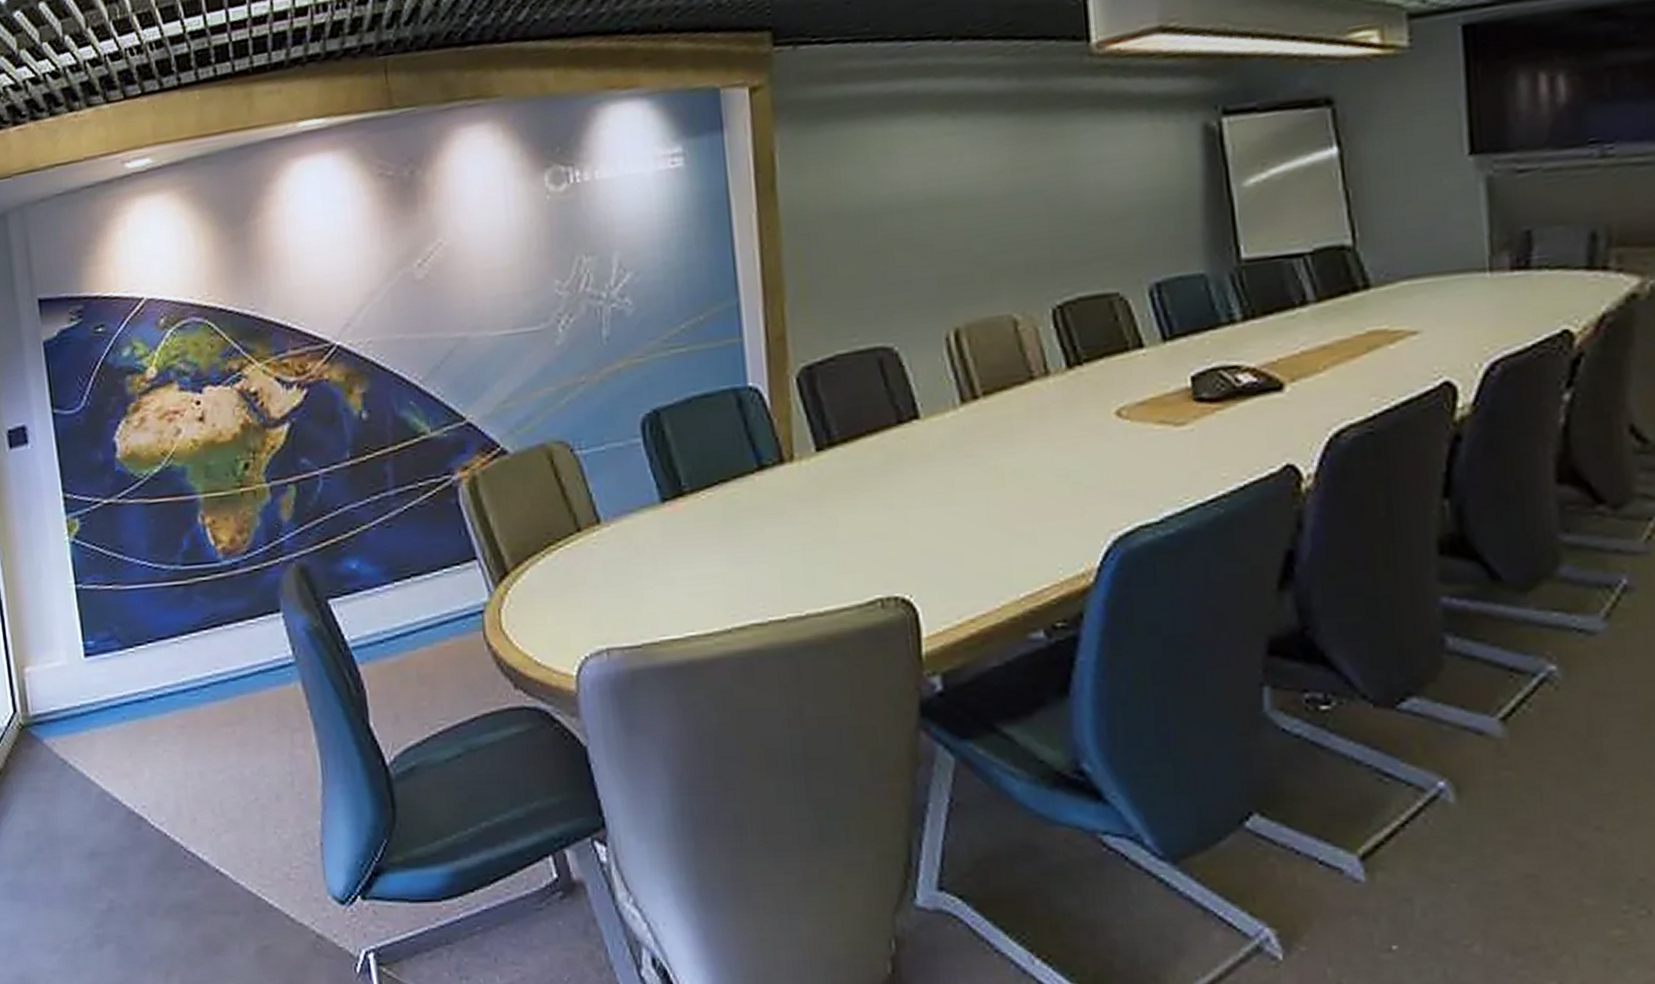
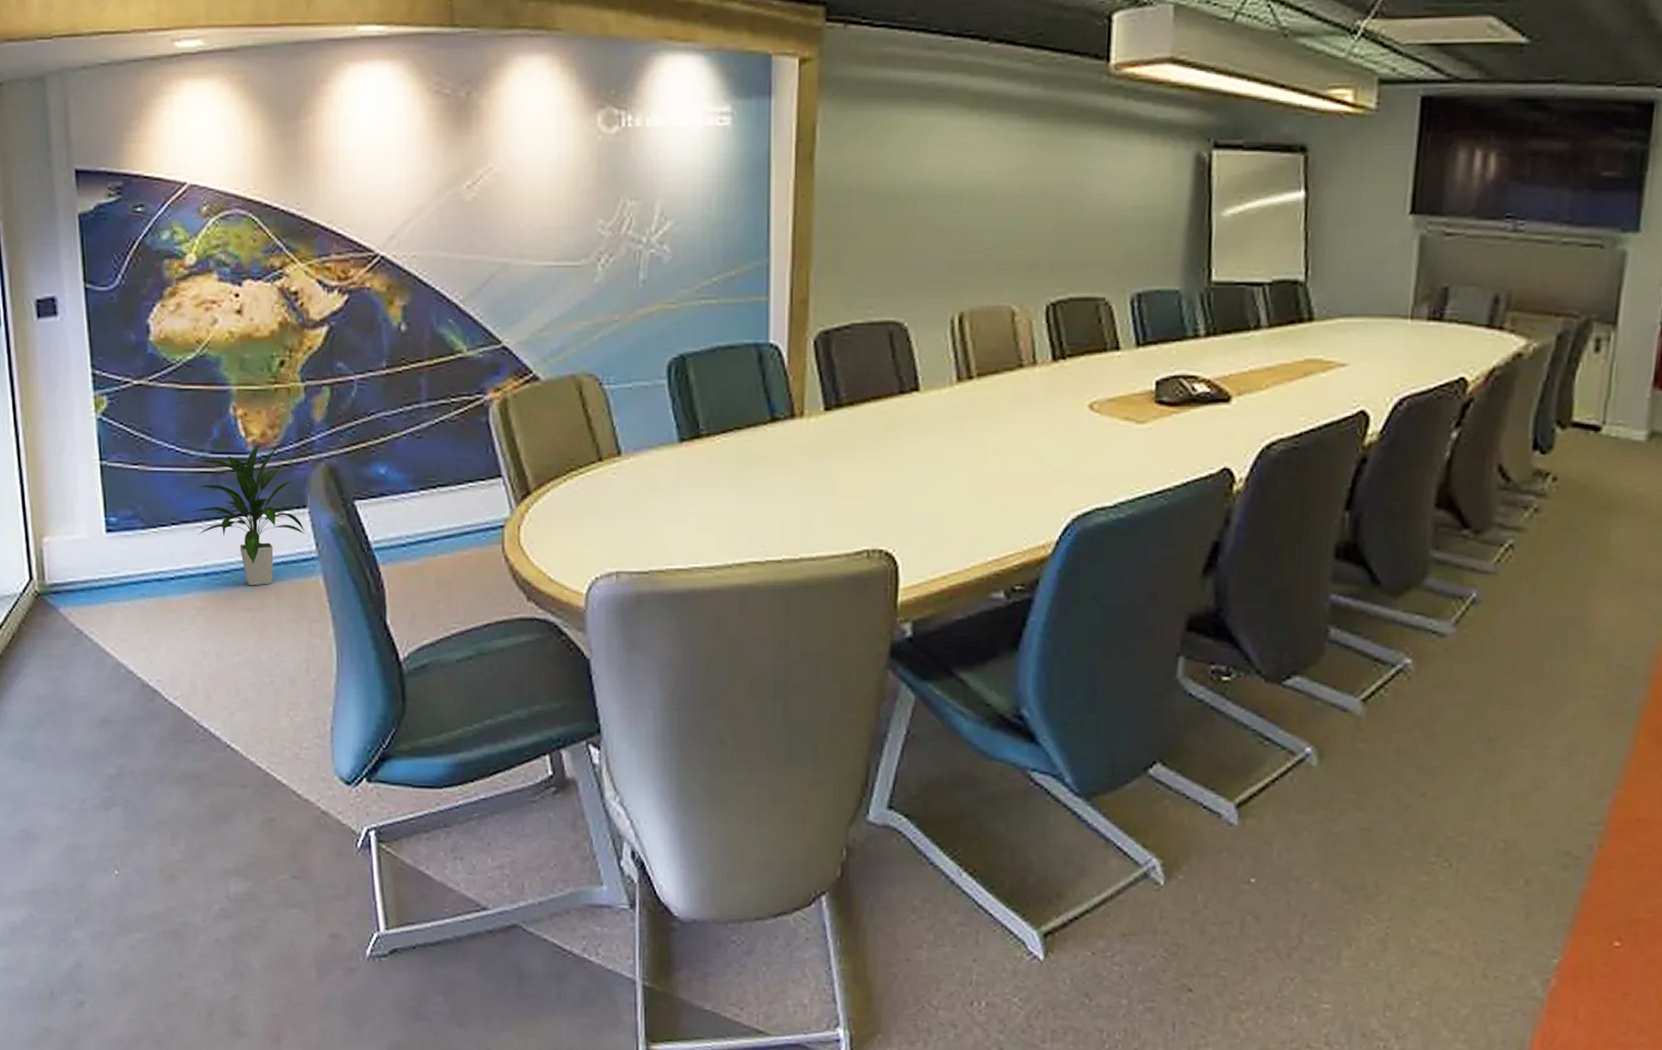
indoor plant: none [168,549,281,699] -> present [193,442,306,586]

